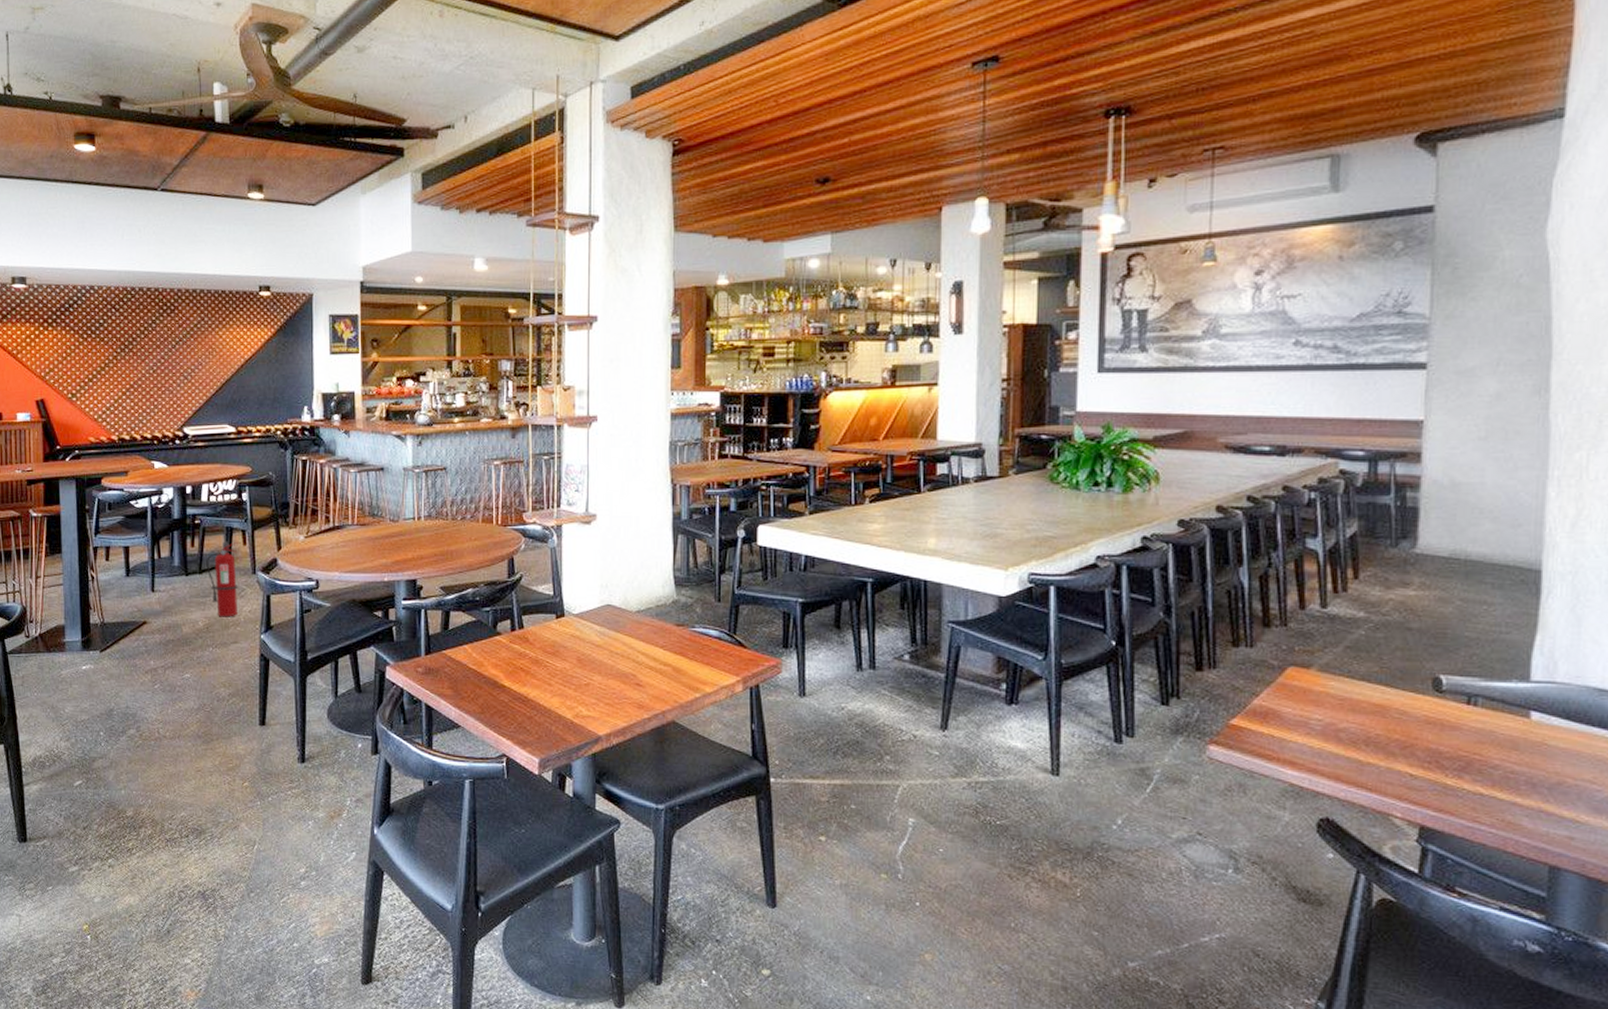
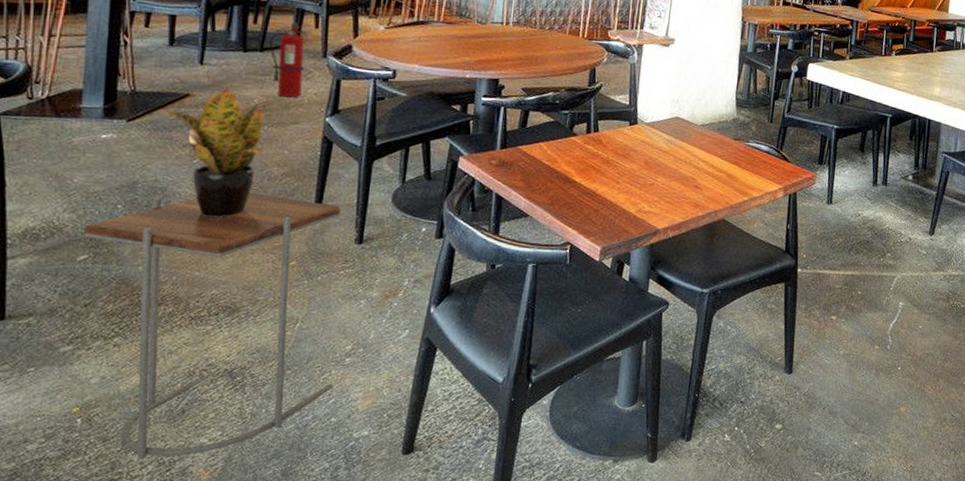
side table: none [77,715,292,977] -> present [84,193,341,459]
potted plant: none [124,614,211,741] -> present [159,89,264,218]

